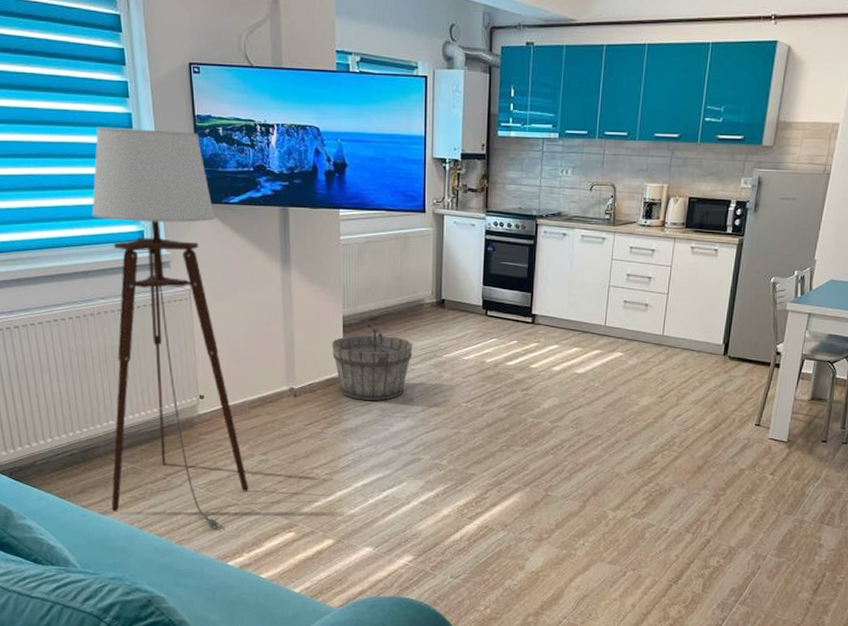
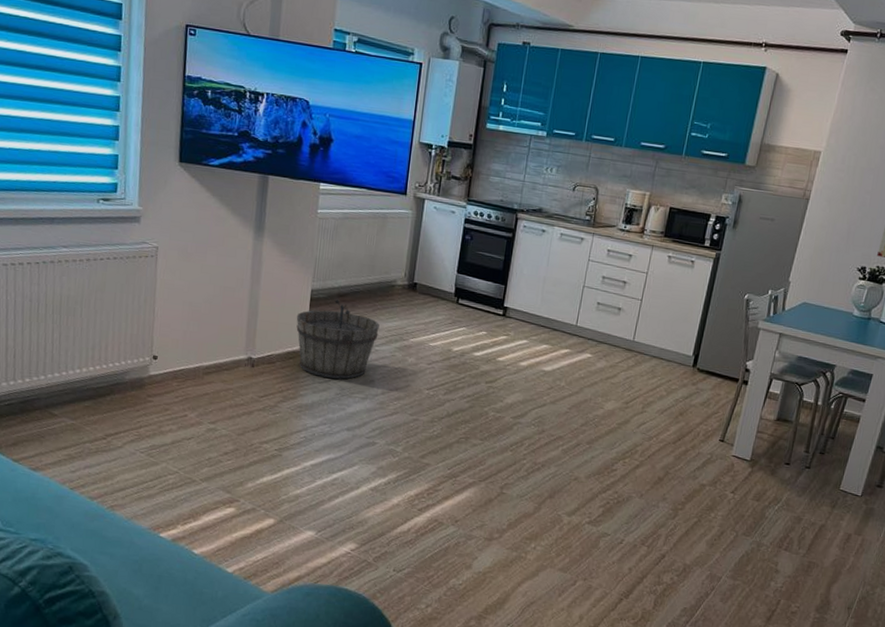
floor lamp: present [91,127,248,529] -> none [43,76,194,496]

